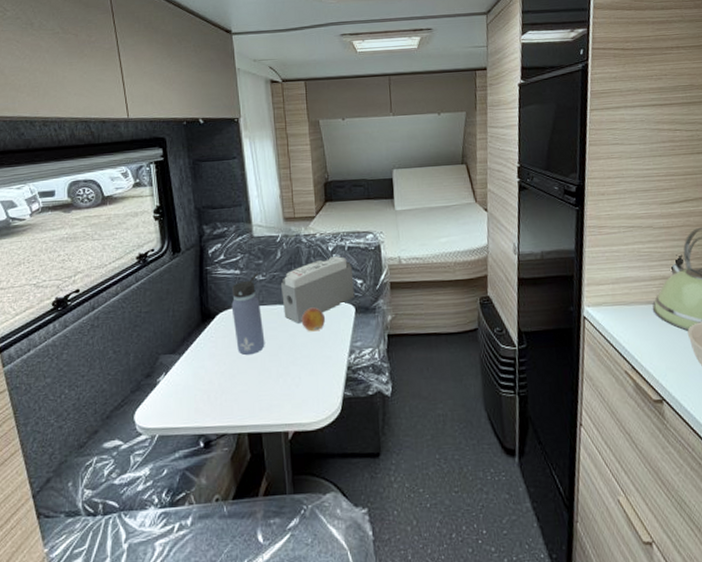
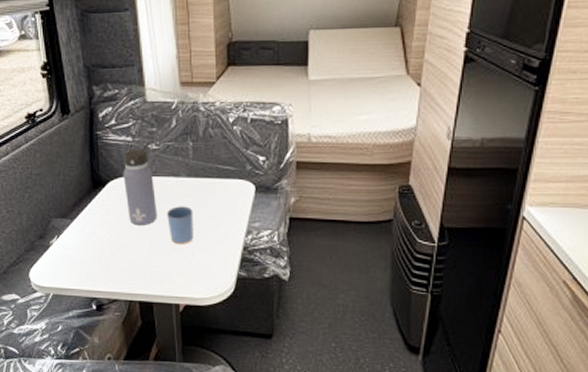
mug: none [274,332,300,370] -> present [167,206,194,244]
battery: present [281,255,355,323] -> none [176,128,255,198]
fruit: present [301,307,325,332] -> none [196,182,221,208]

